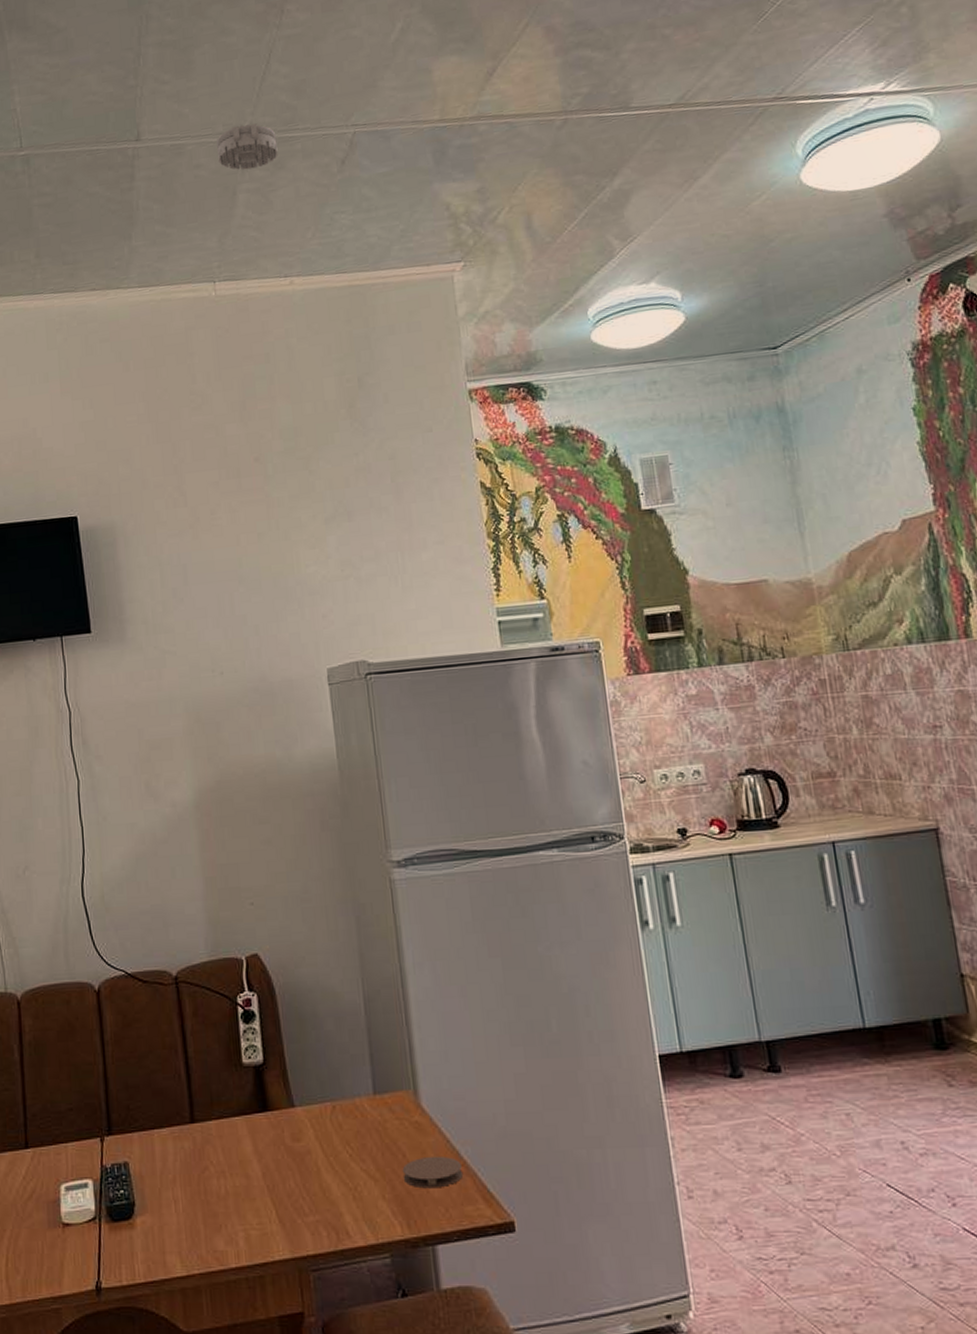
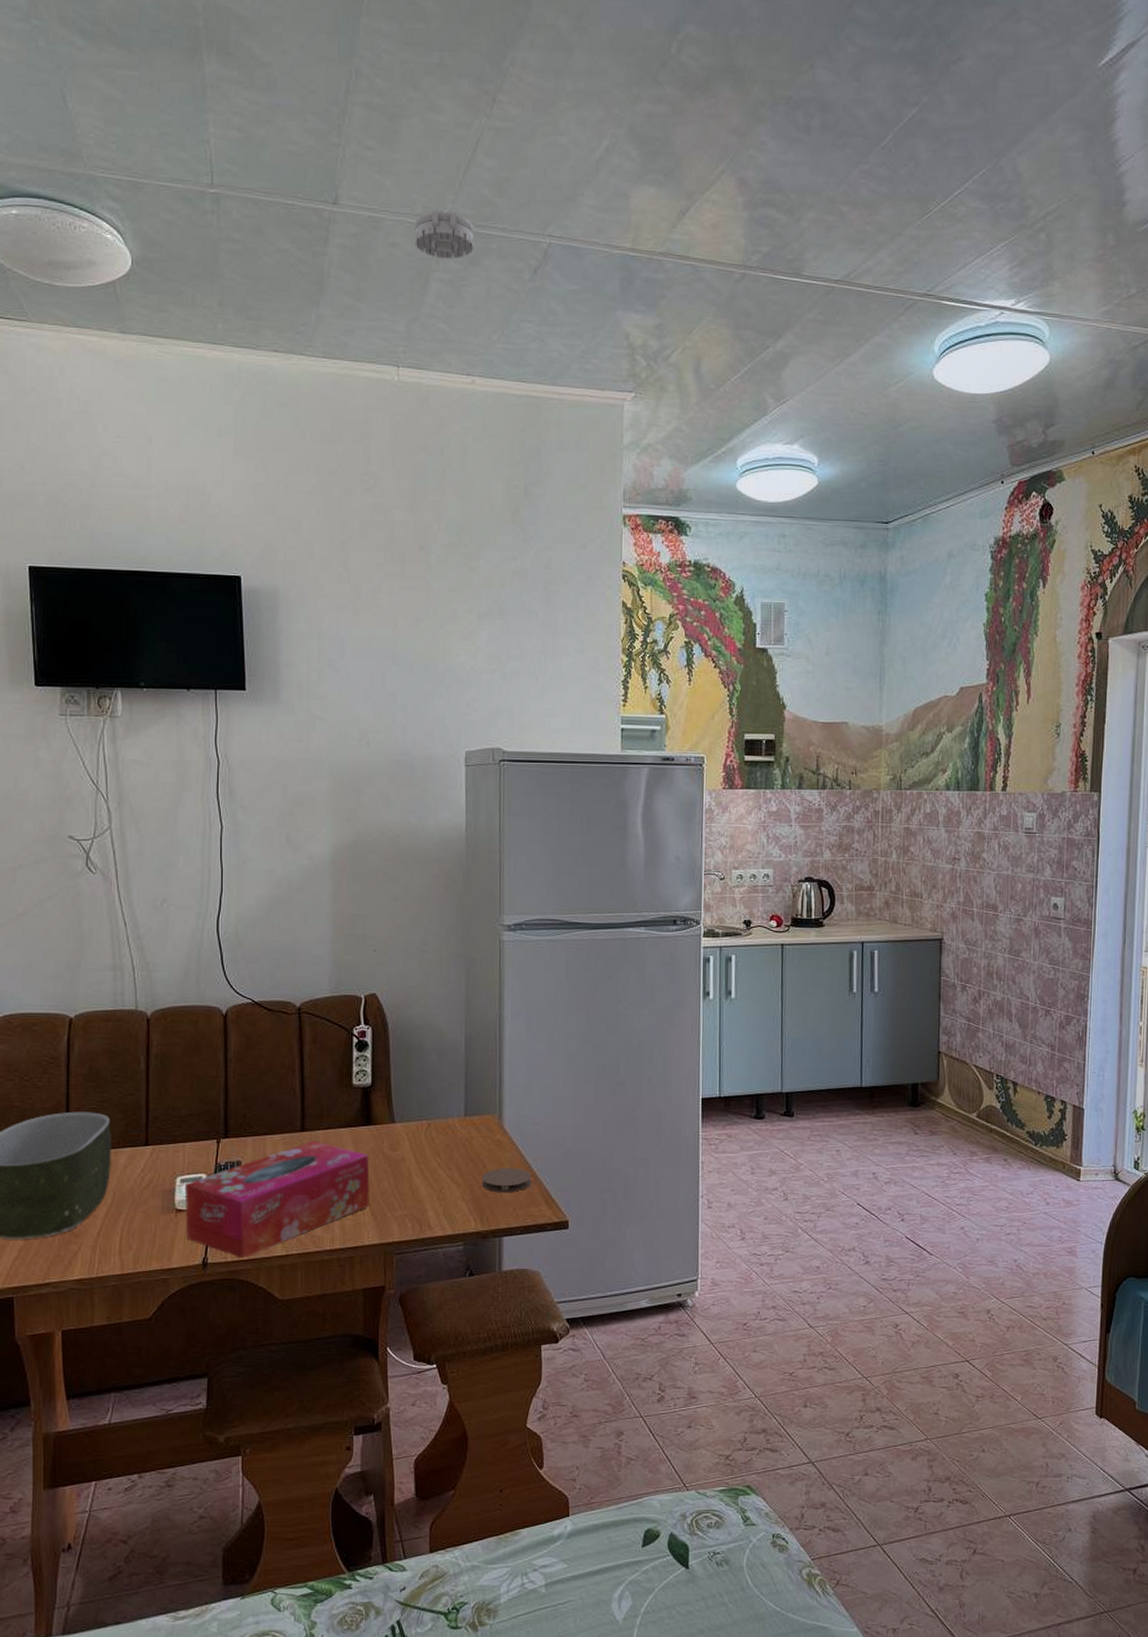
tissue box: none [71,1134,276,1281] -> present [185,1141,370,1258]

